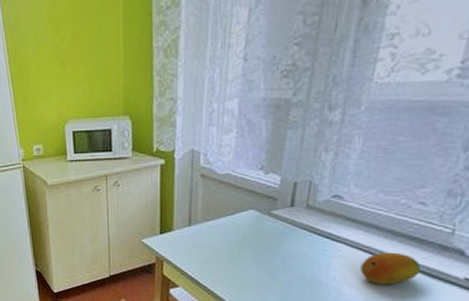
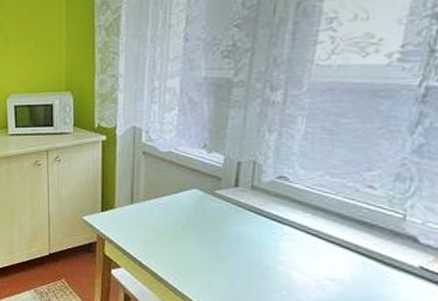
fruit: present [360,252,421,285] -> none [310,236,372,272]

